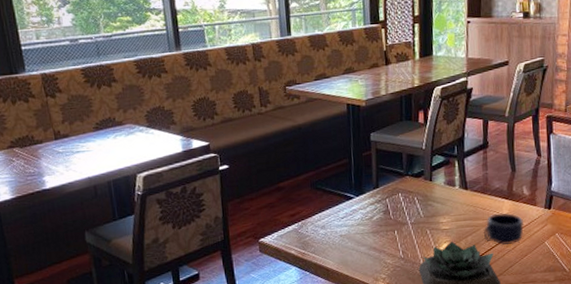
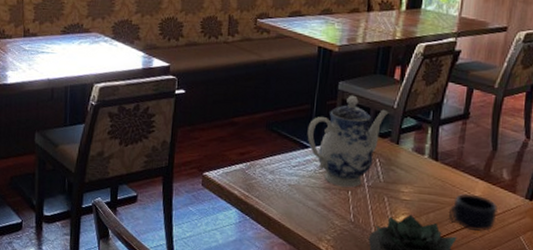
teapot: none [349,143,419,229] -> present [307,95,389,188]

